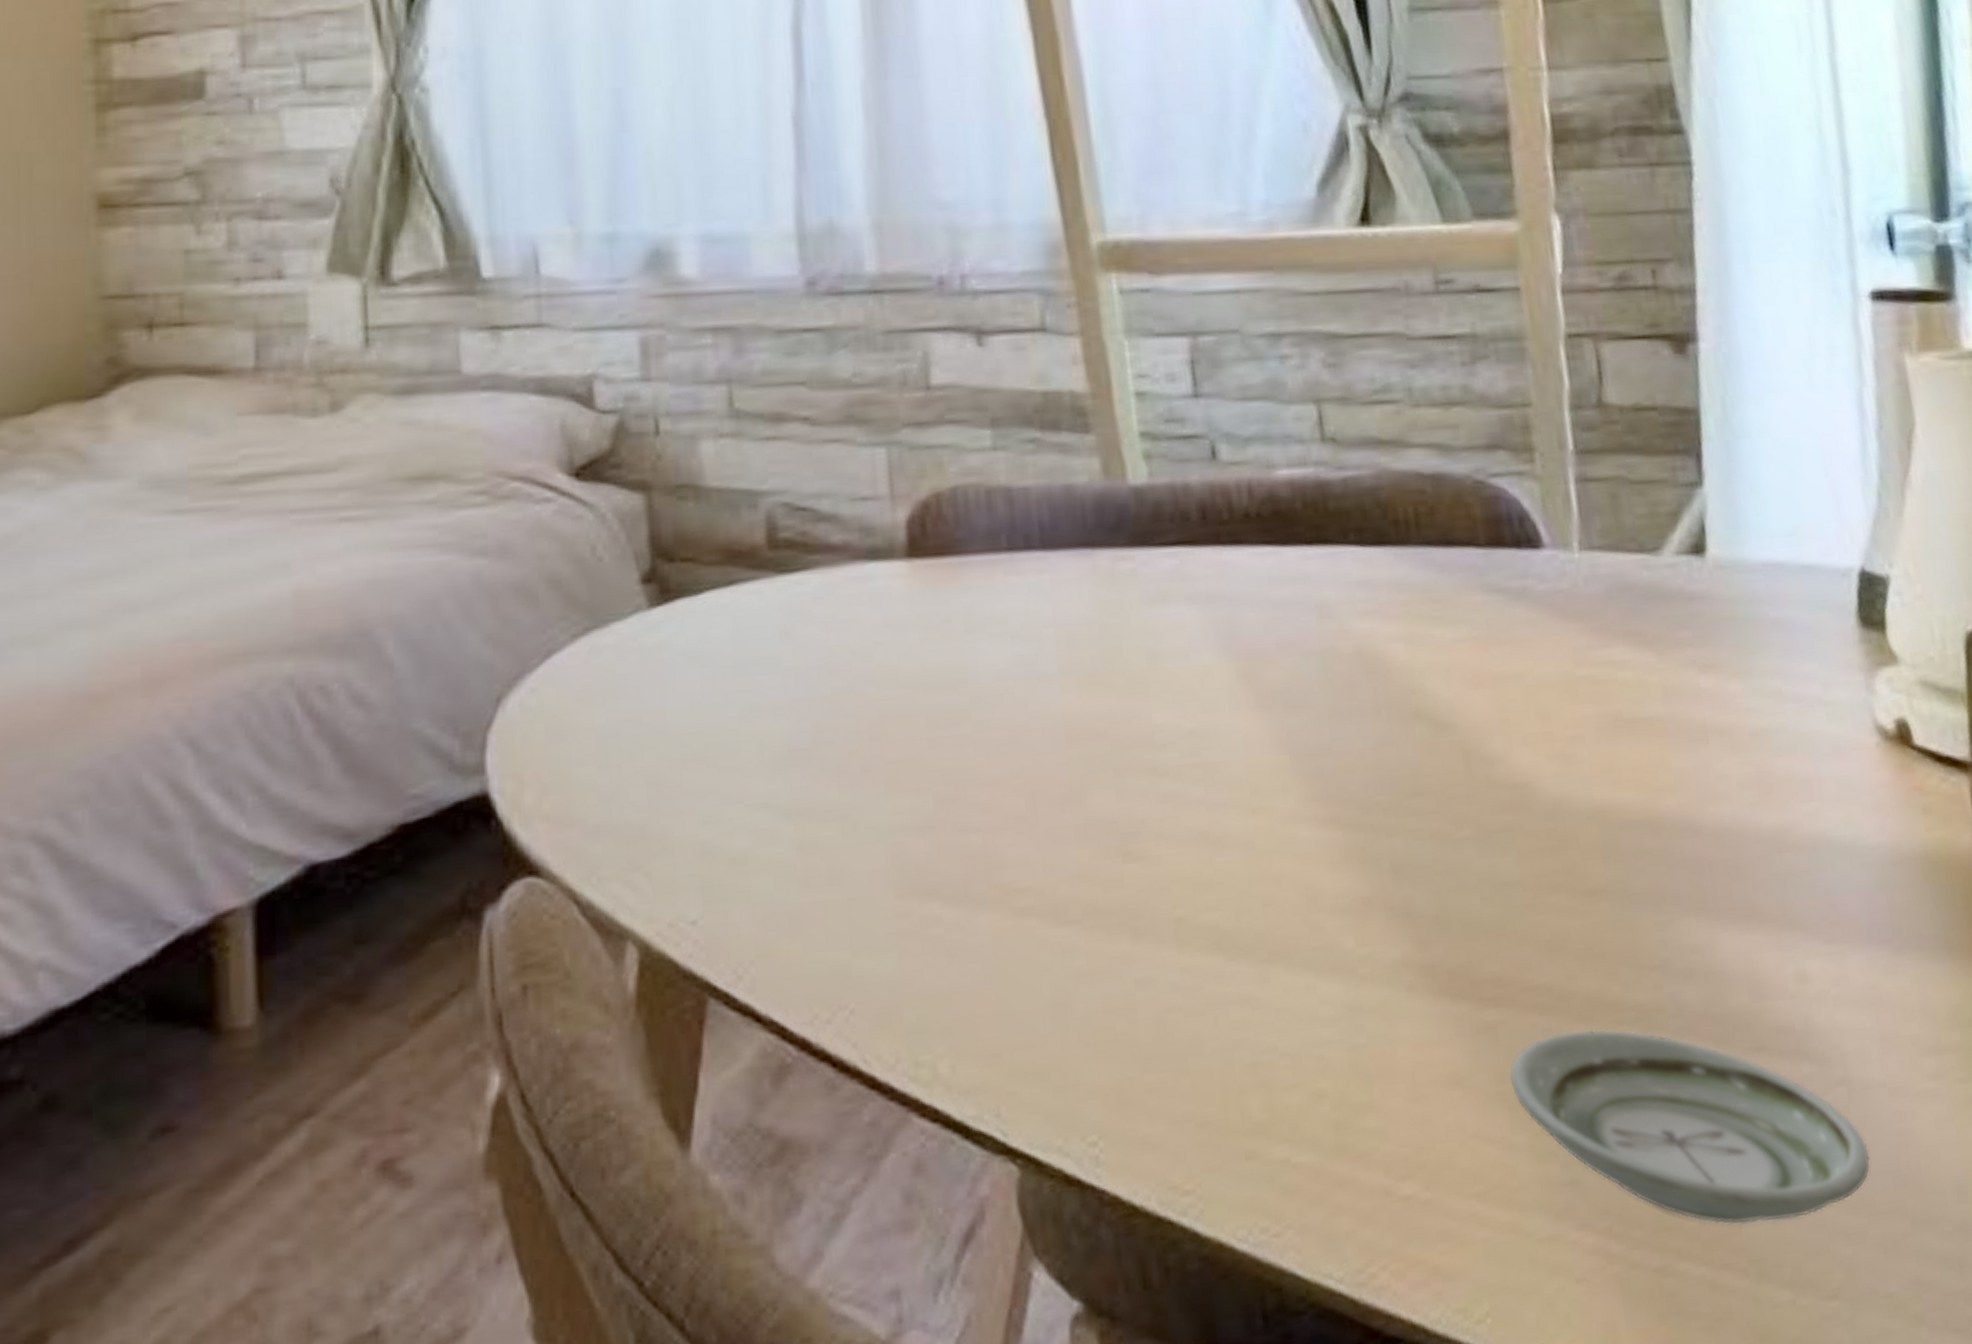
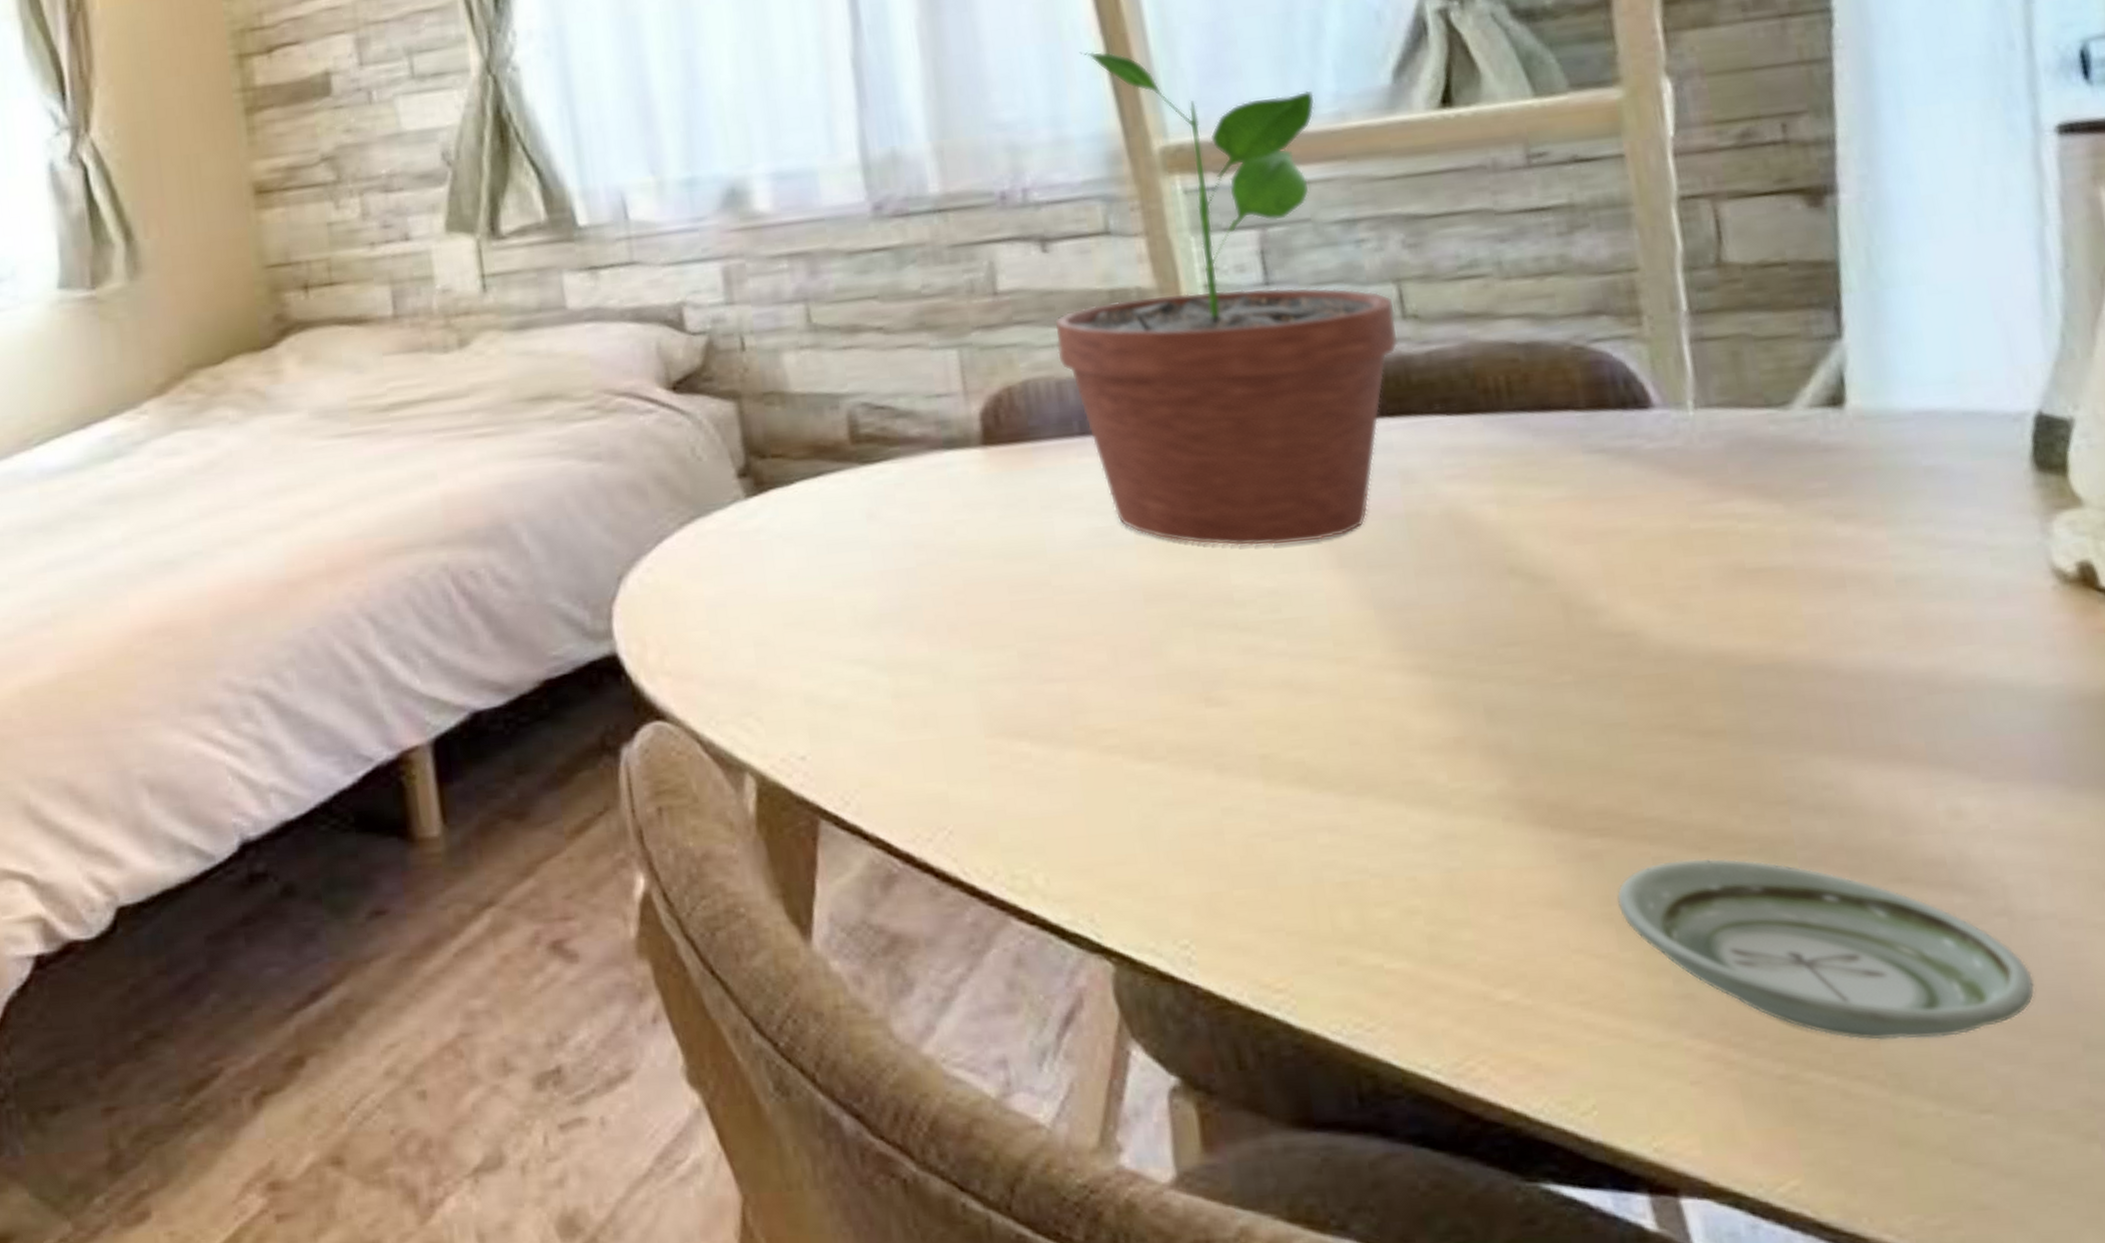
potted plant: none [987,133,1317,681] -> present [1055,51,1399,546]

